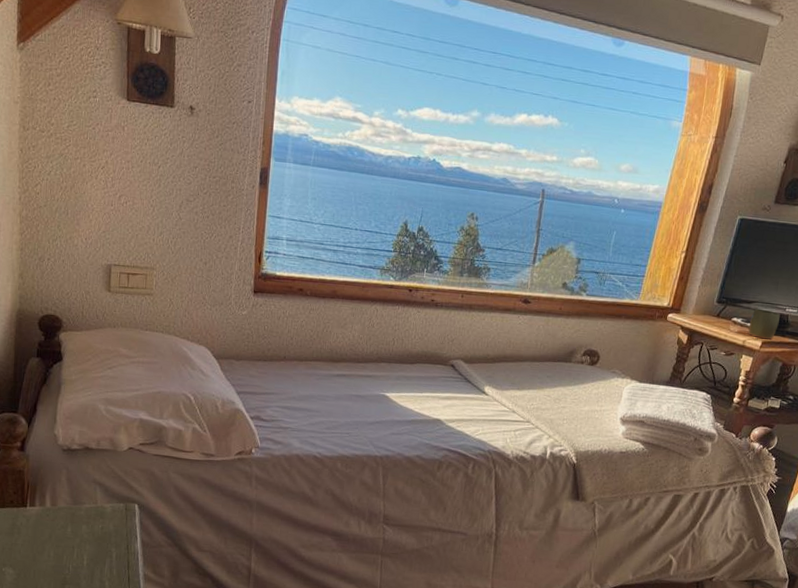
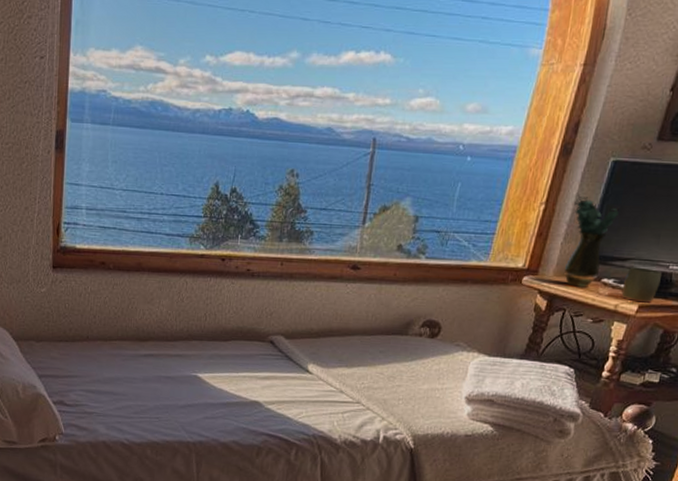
vase: none [702,245,746,325] -> present [564,194,620,287]

